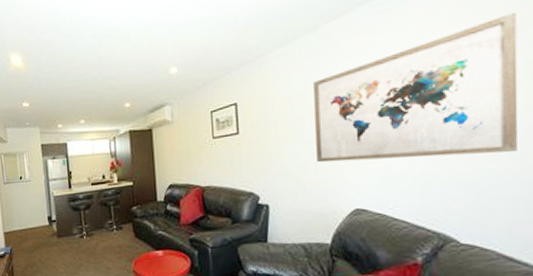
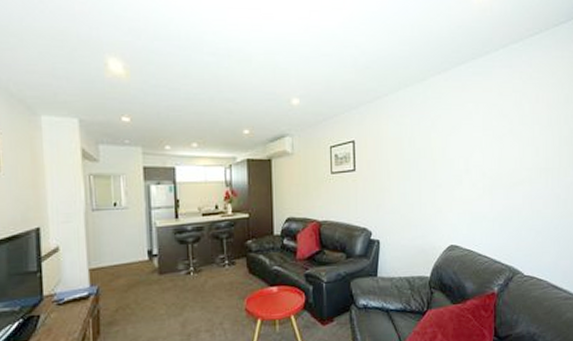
wall art: present [313,12,518,163] -> none [420,89,564,203]

